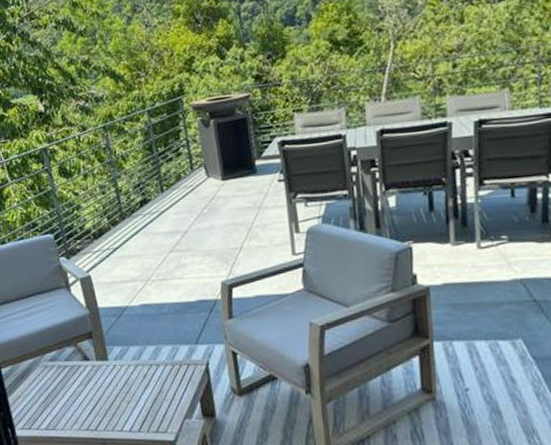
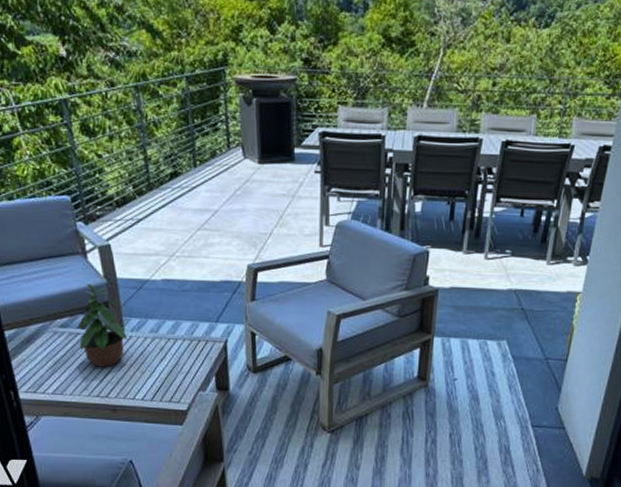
potted plant: none [66,316,112,399] -> present [79,284,128,367]

